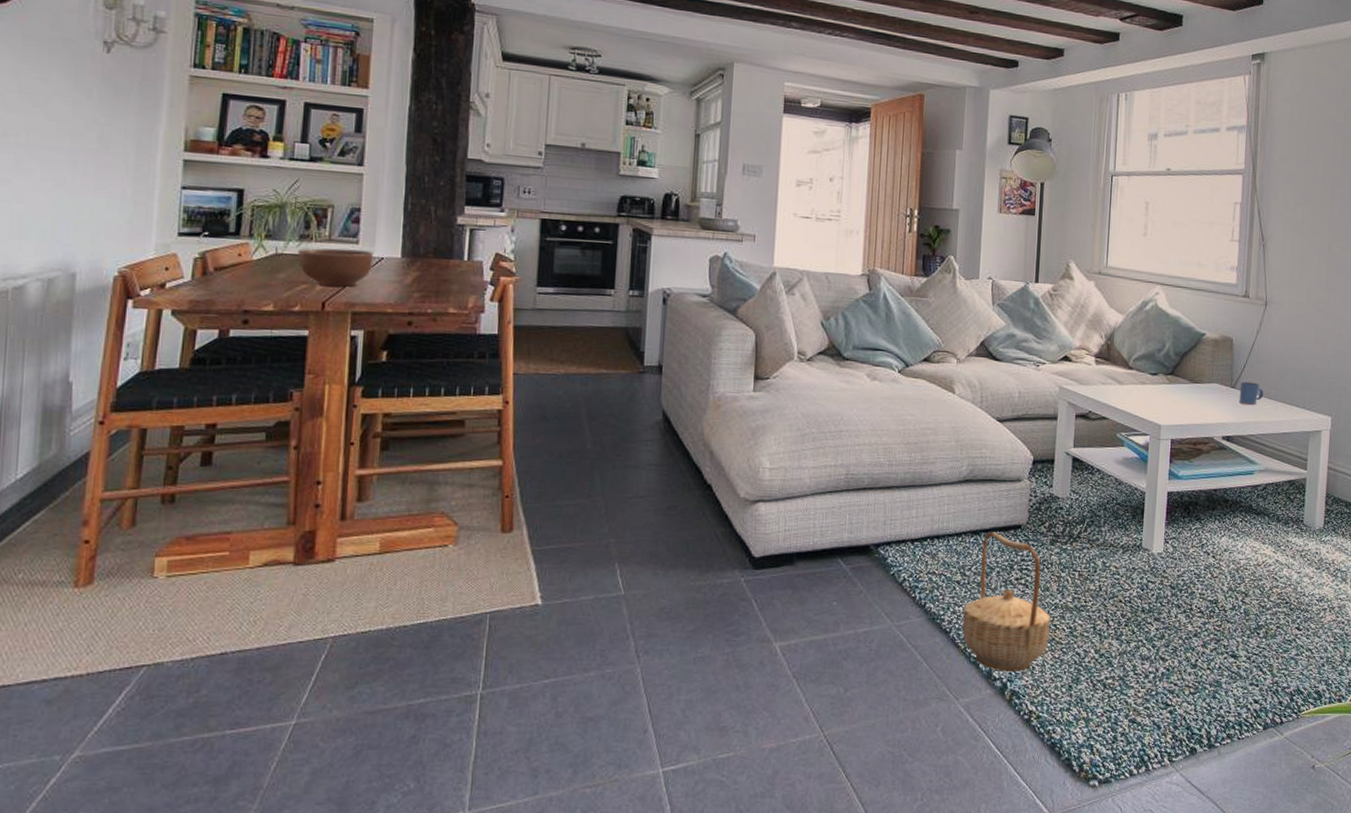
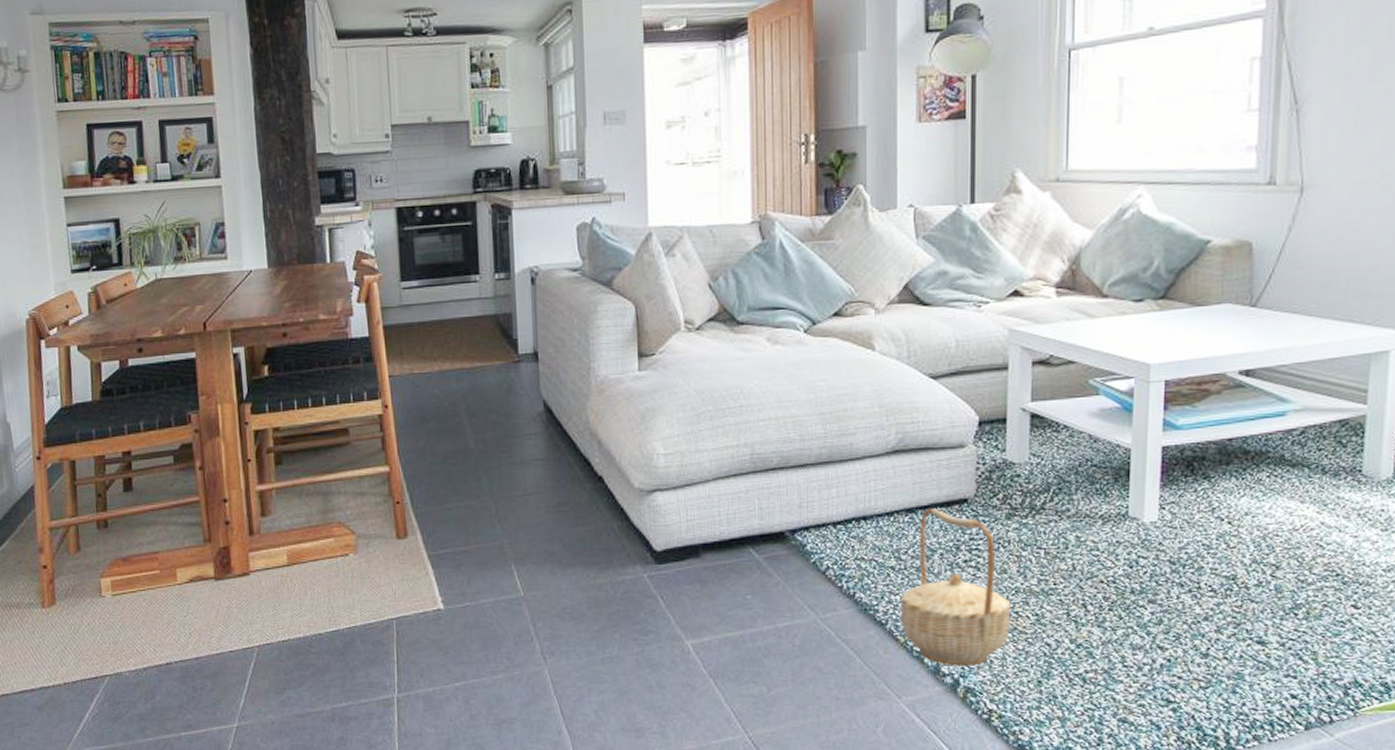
bowl: present [298,248,373,287] -> none [175,265,243,307]
mug: present [1239,381,1264,406] -> none [1263,296,1300,328]

